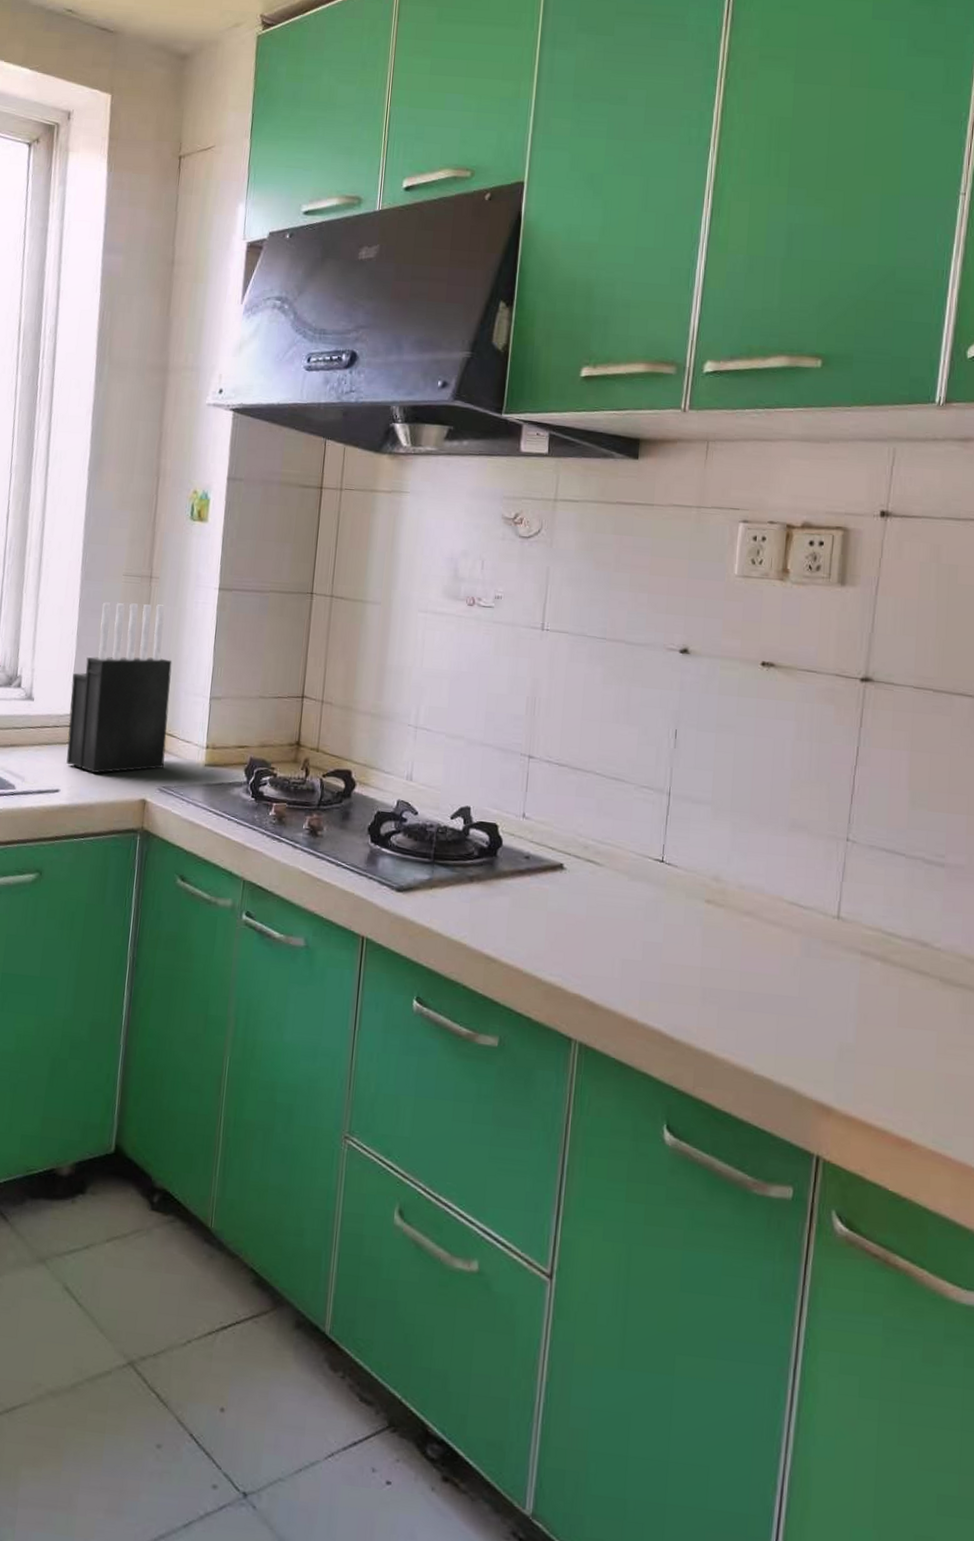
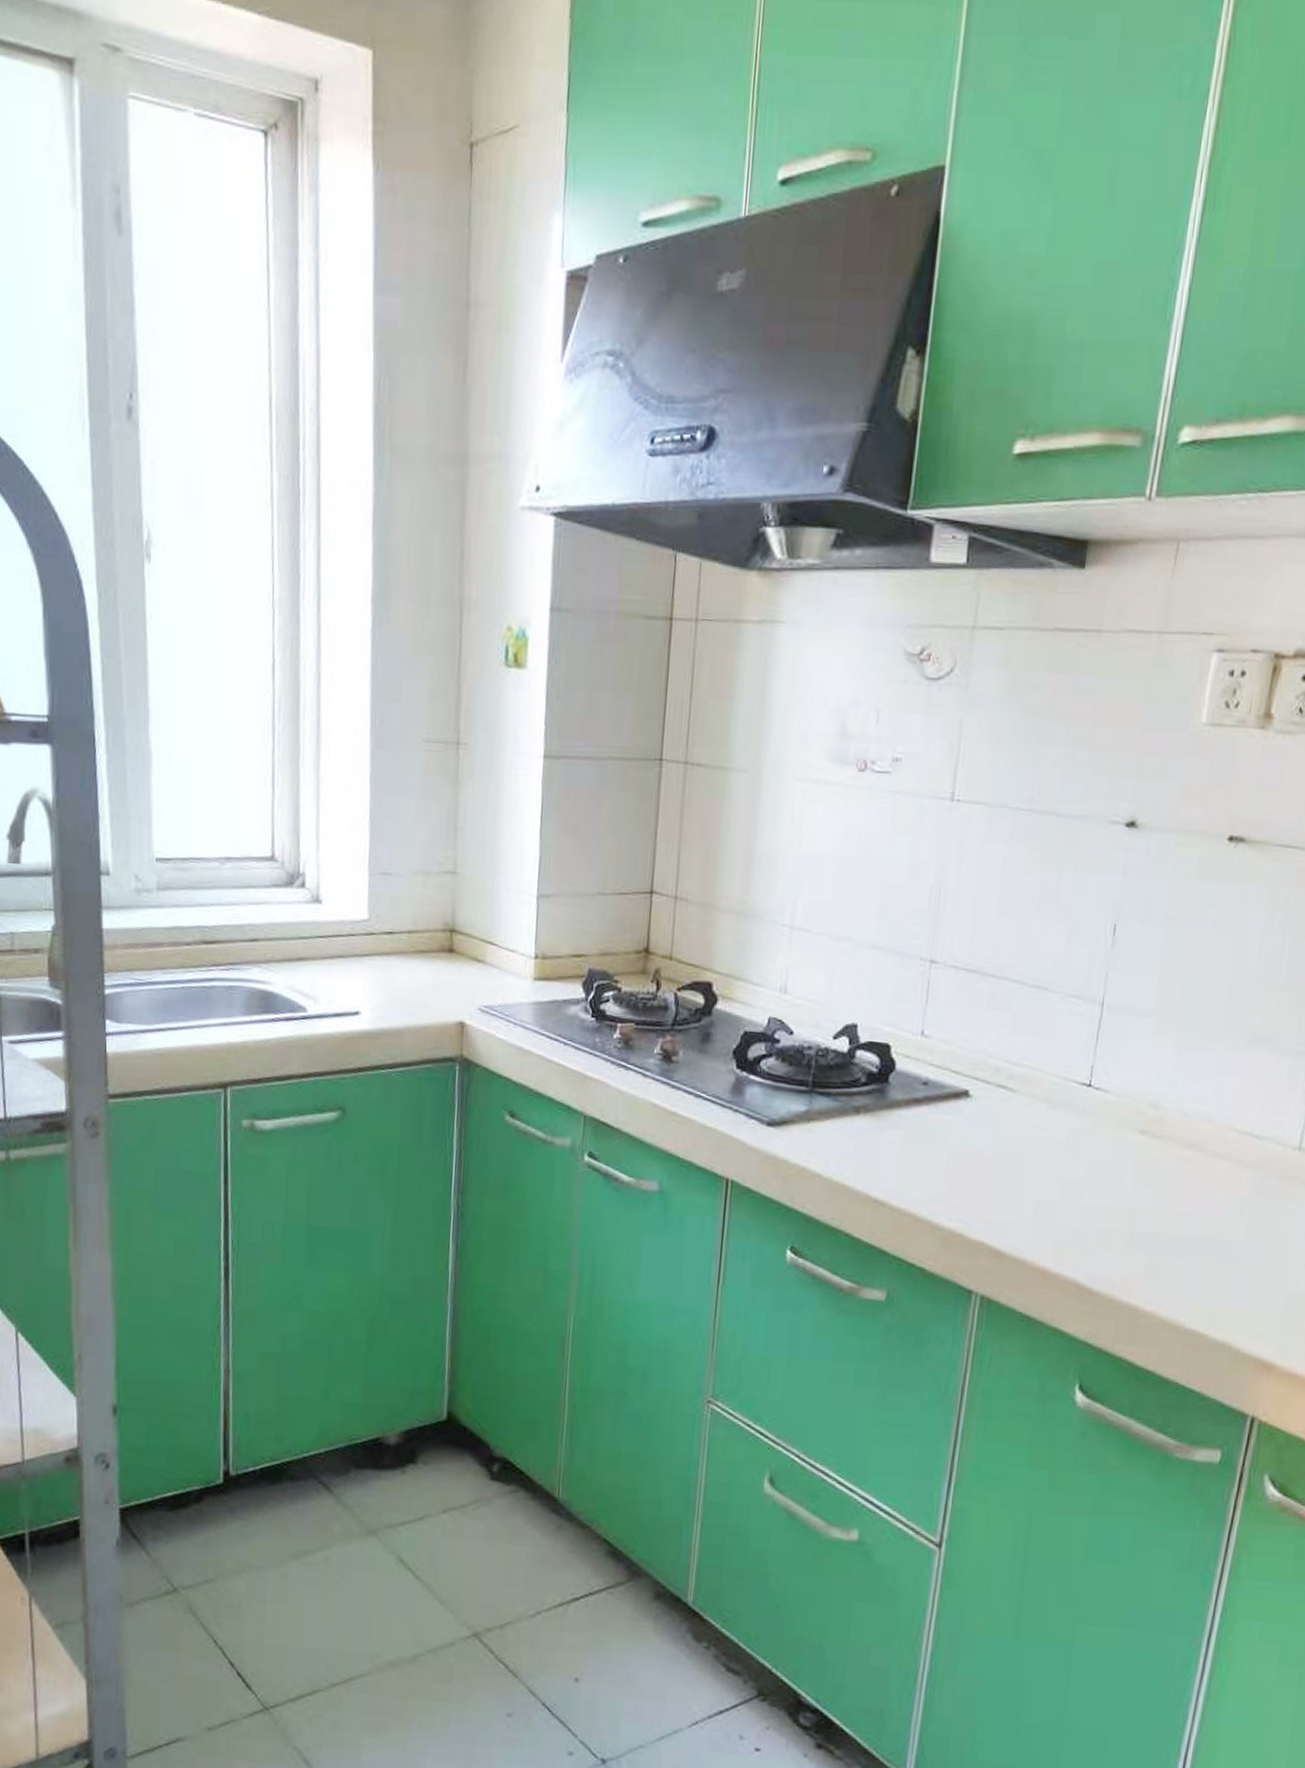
knife block: present [66,602,172,774] -> none [365,777,489,992]

